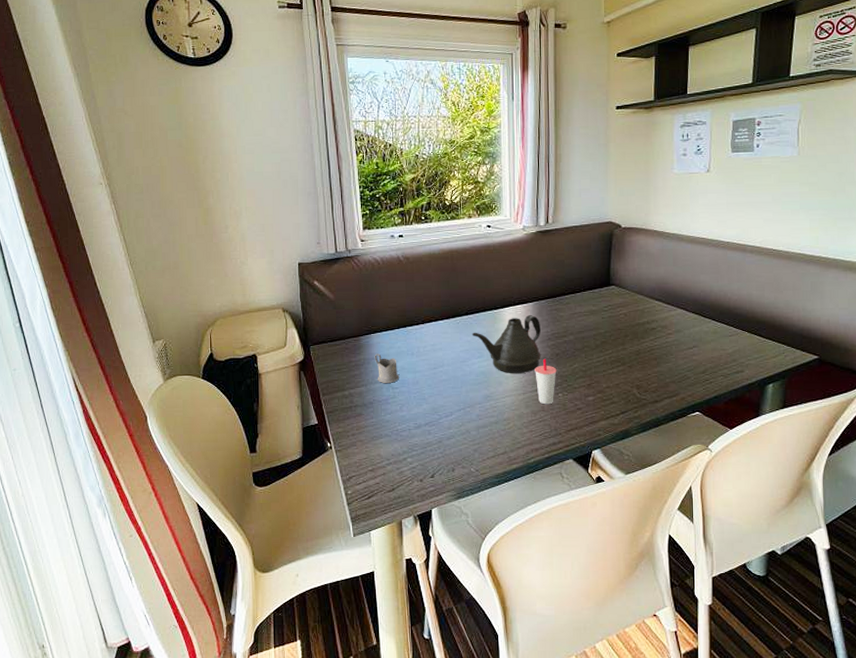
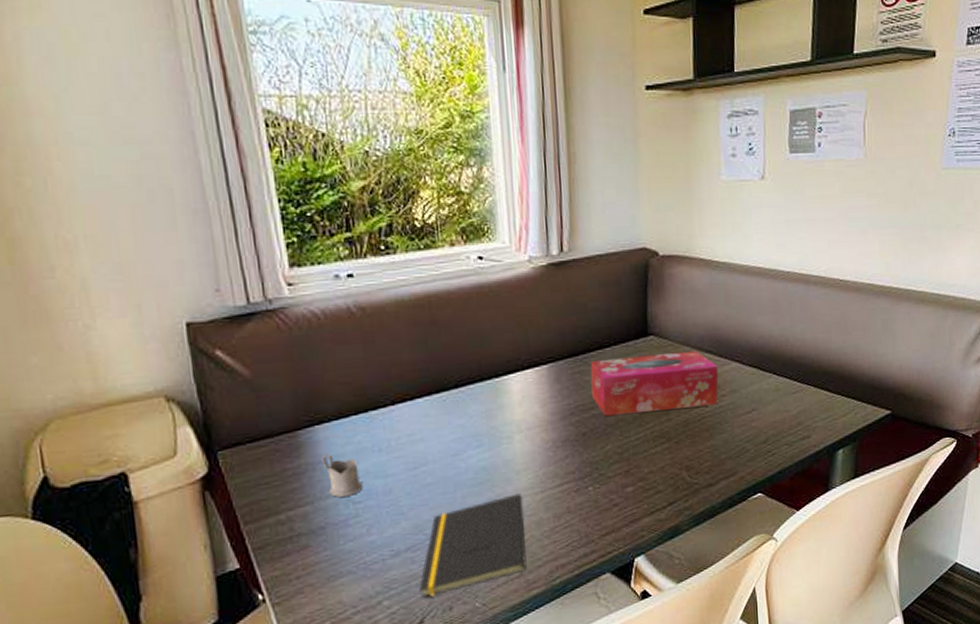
notepad: none [432,393,510,459] -> present [419,493,527,598]
teapot: present [472,315,541,373] -> none [465,382,563,466]
cup: present [535,358,557,405] -> none [555,441,585,504]
tissue box: none [564,298,666,343] -> present [590,350,719,417]

